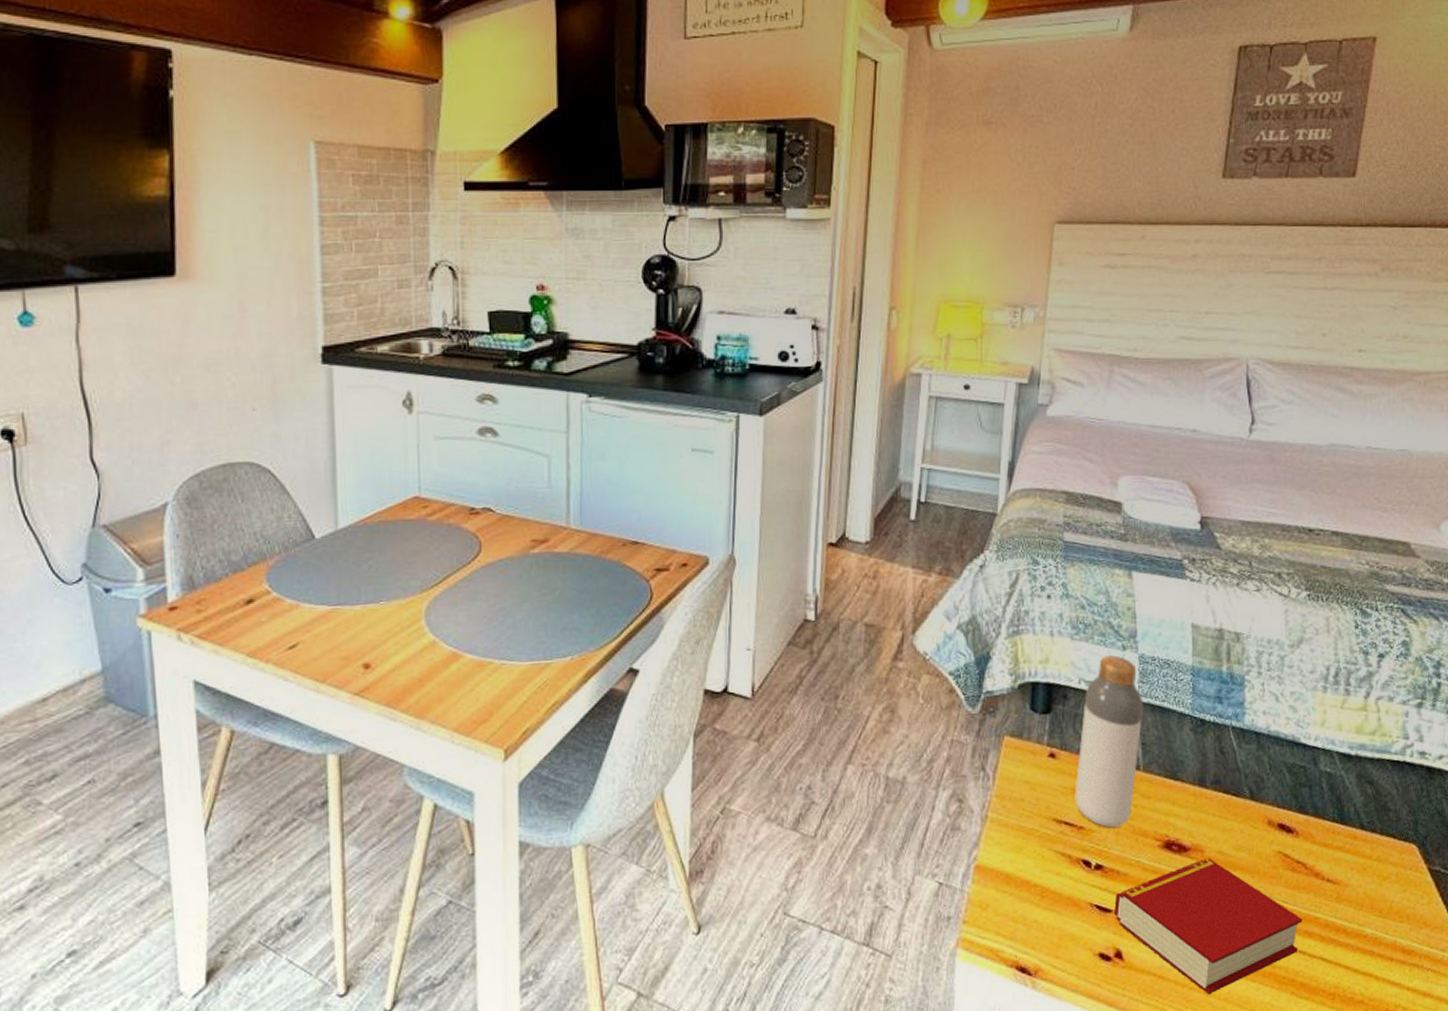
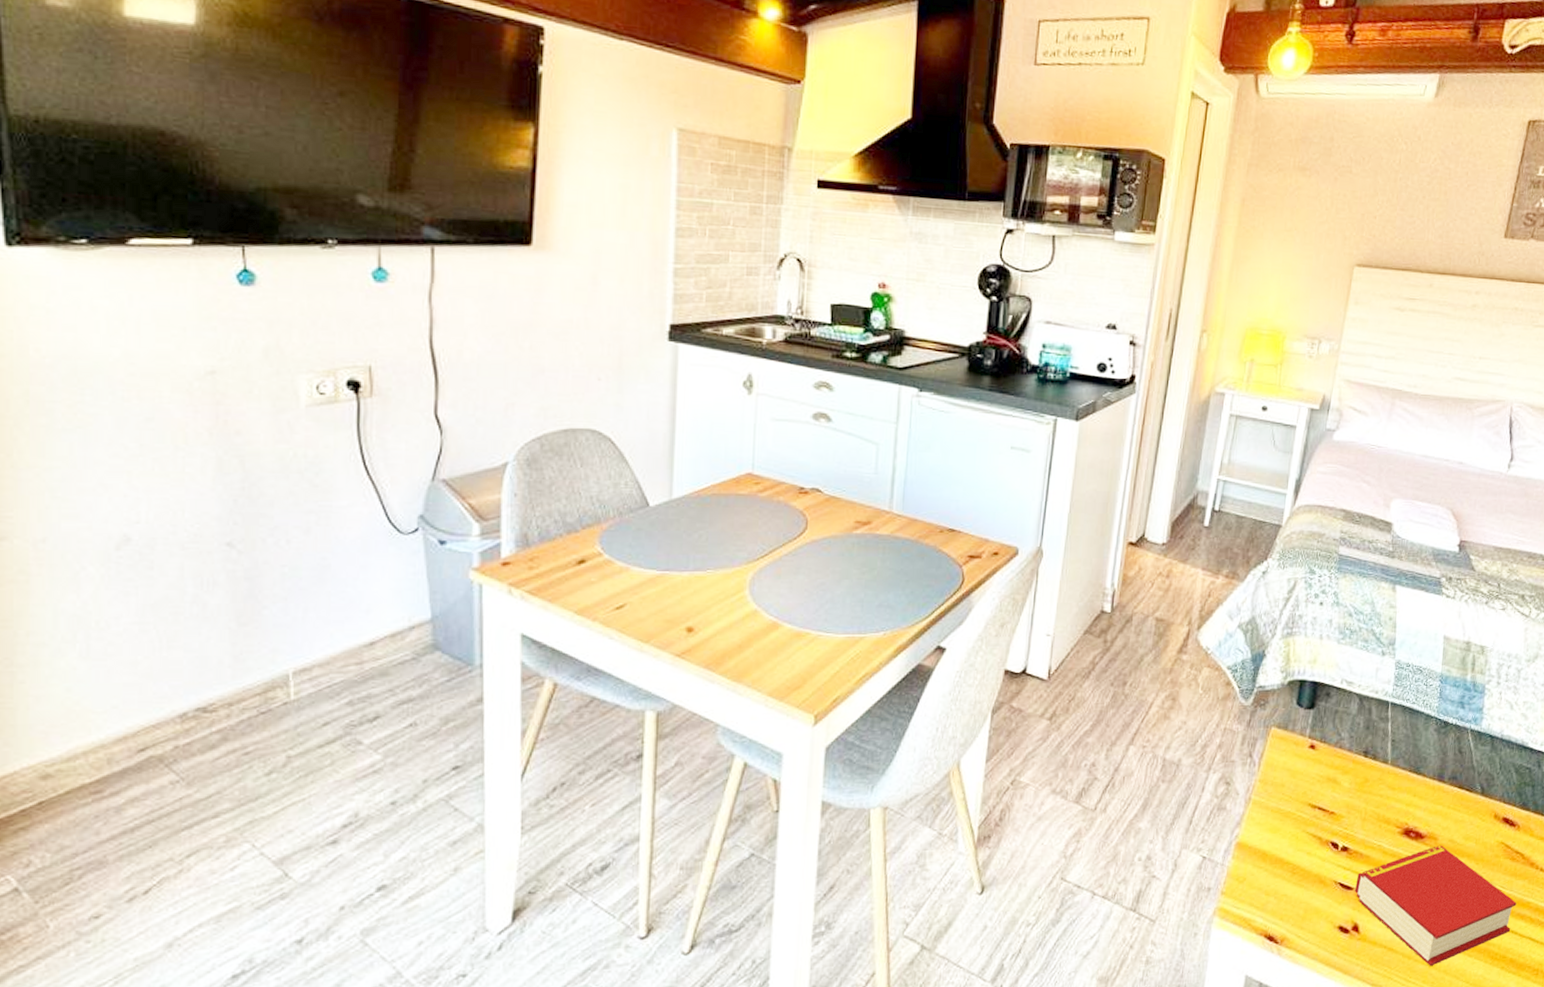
bottle: present [1075,654,1144,828] -> none [1329,659,1396,814]

